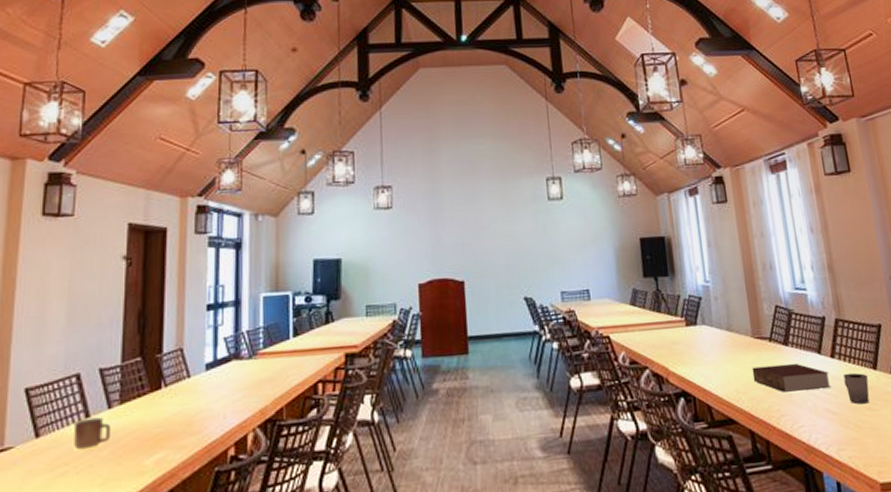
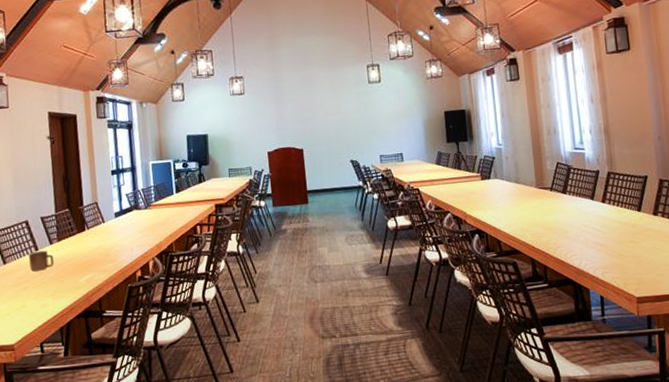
book: present [751,363,831,392] -> none [535,207,601,230]
cup: present [843,372,870,404] -> none [612,214,633,238]

